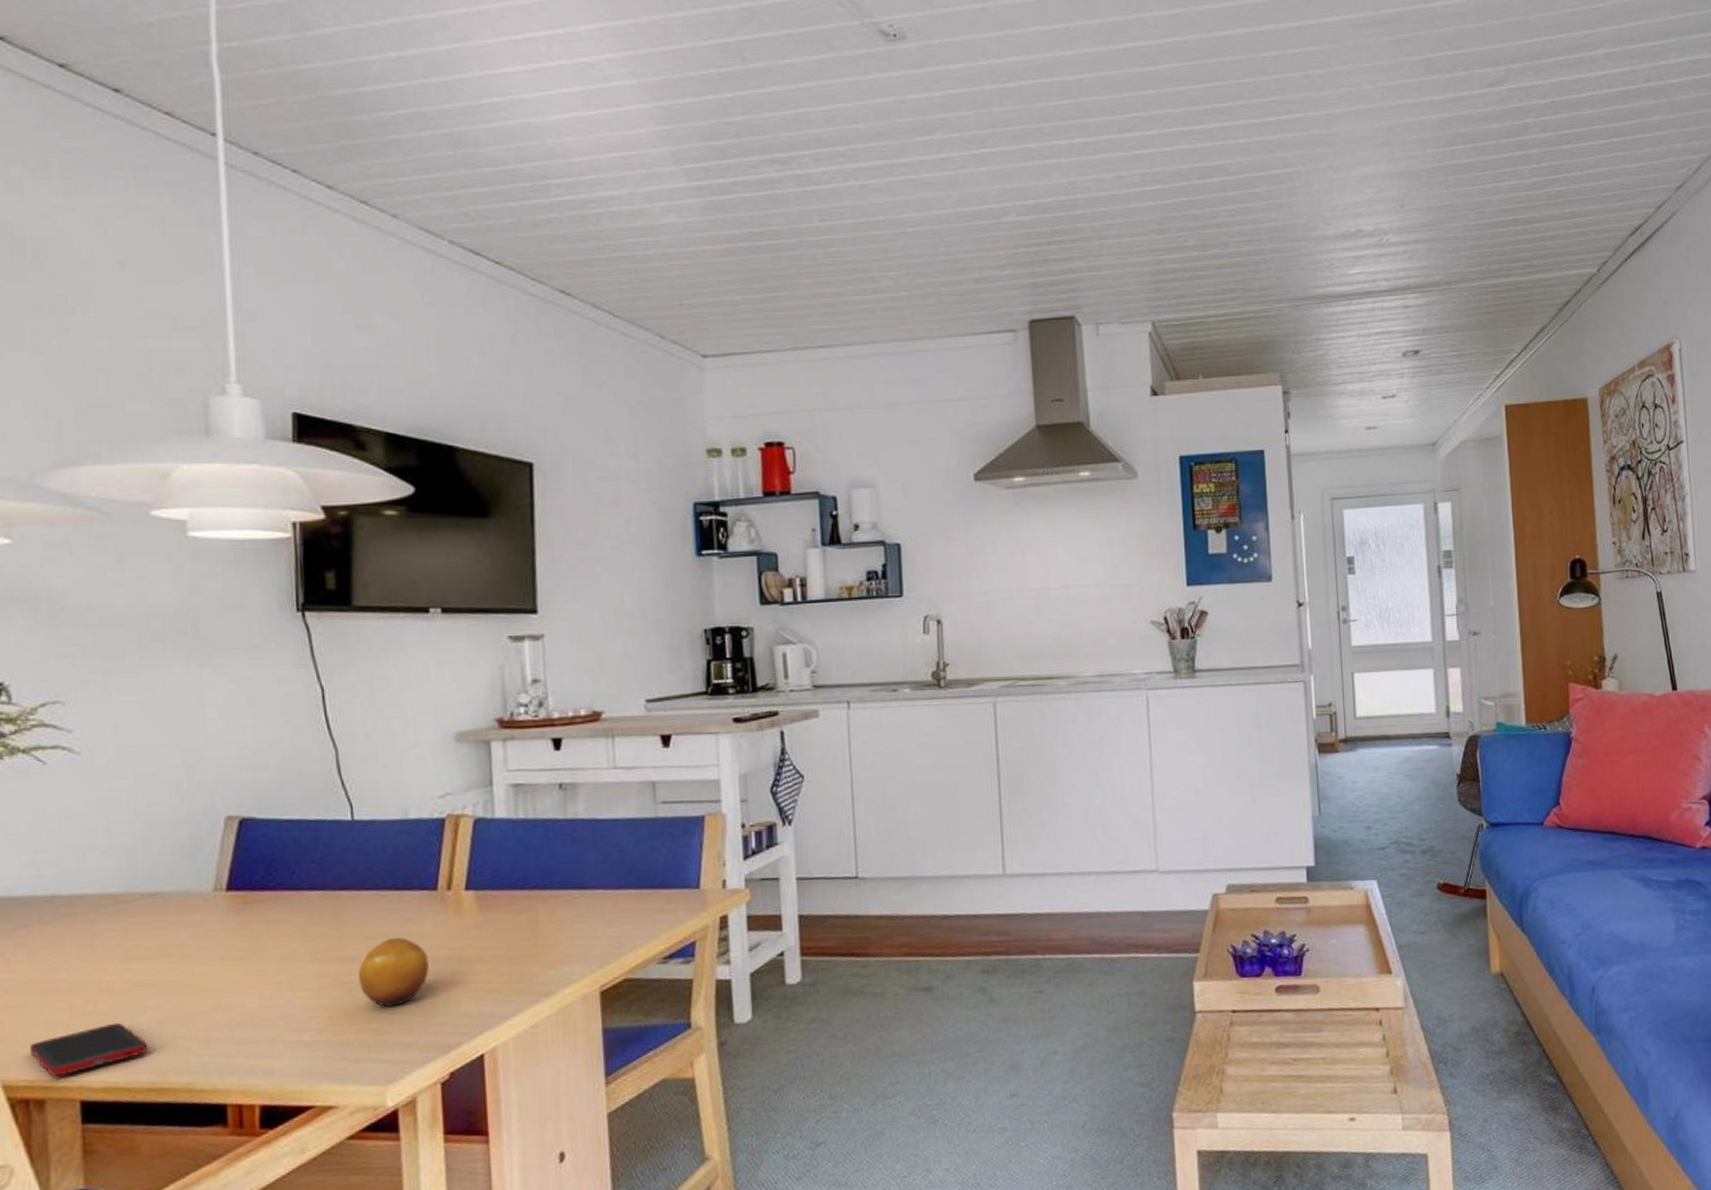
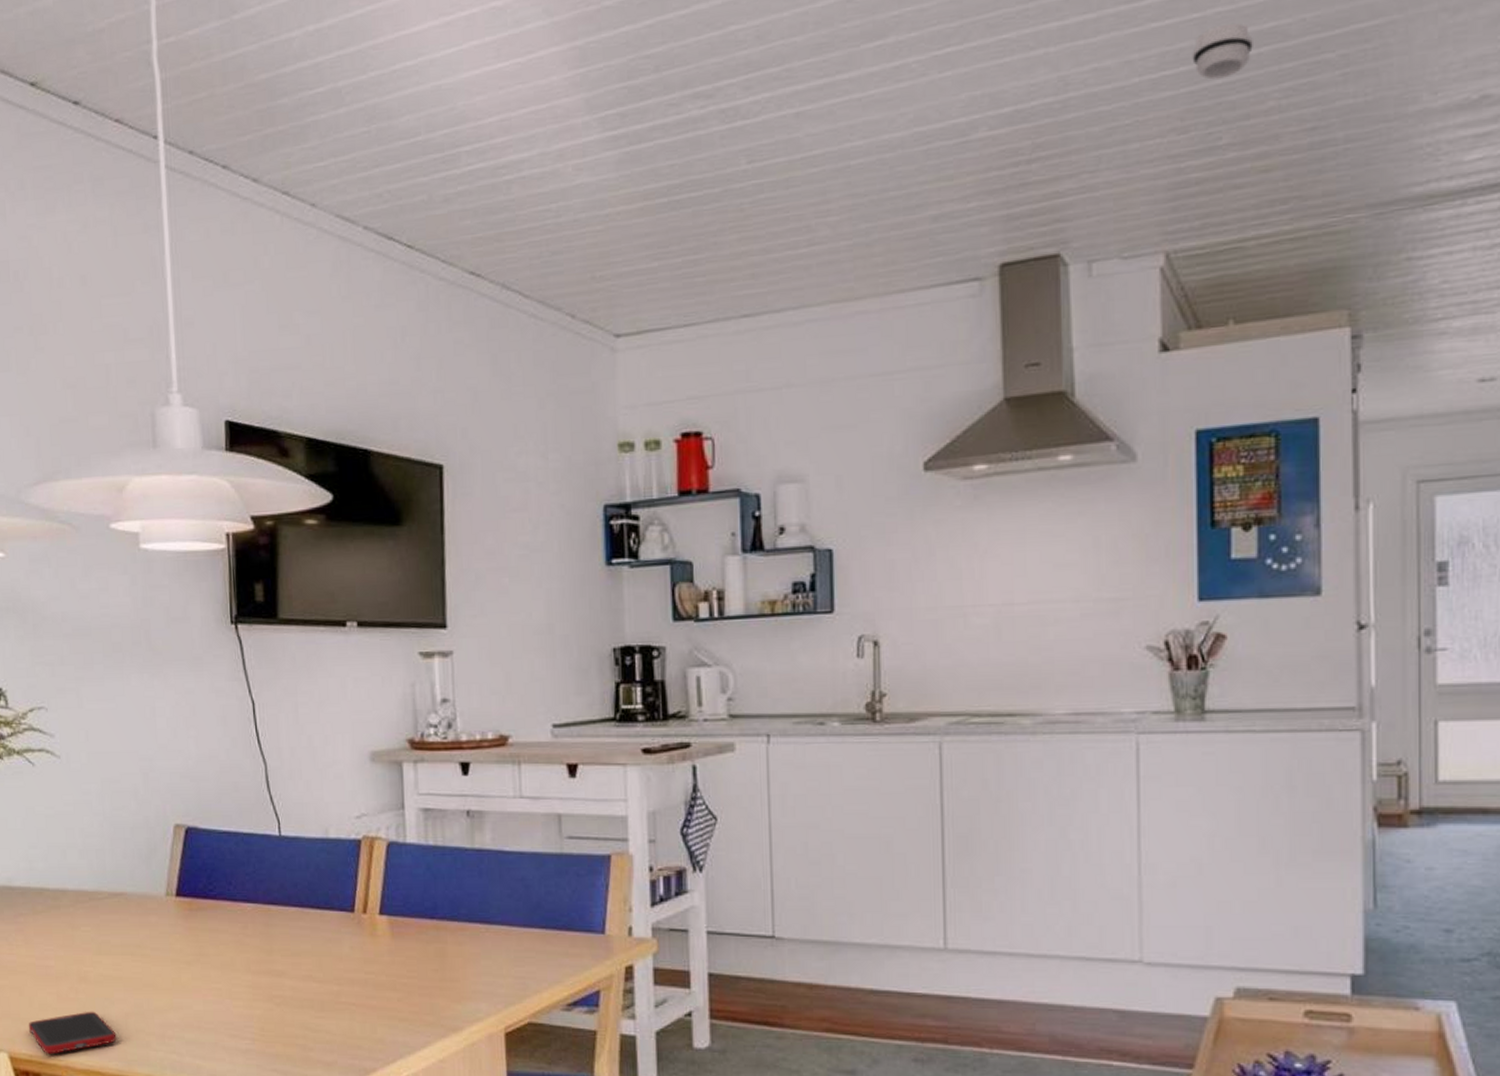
fruit: present [357,937,429,1007] -> none [285,957,347,1024]
smoke detector: none [1164,158,1207,197] -> present [1192,22,1253,80]

